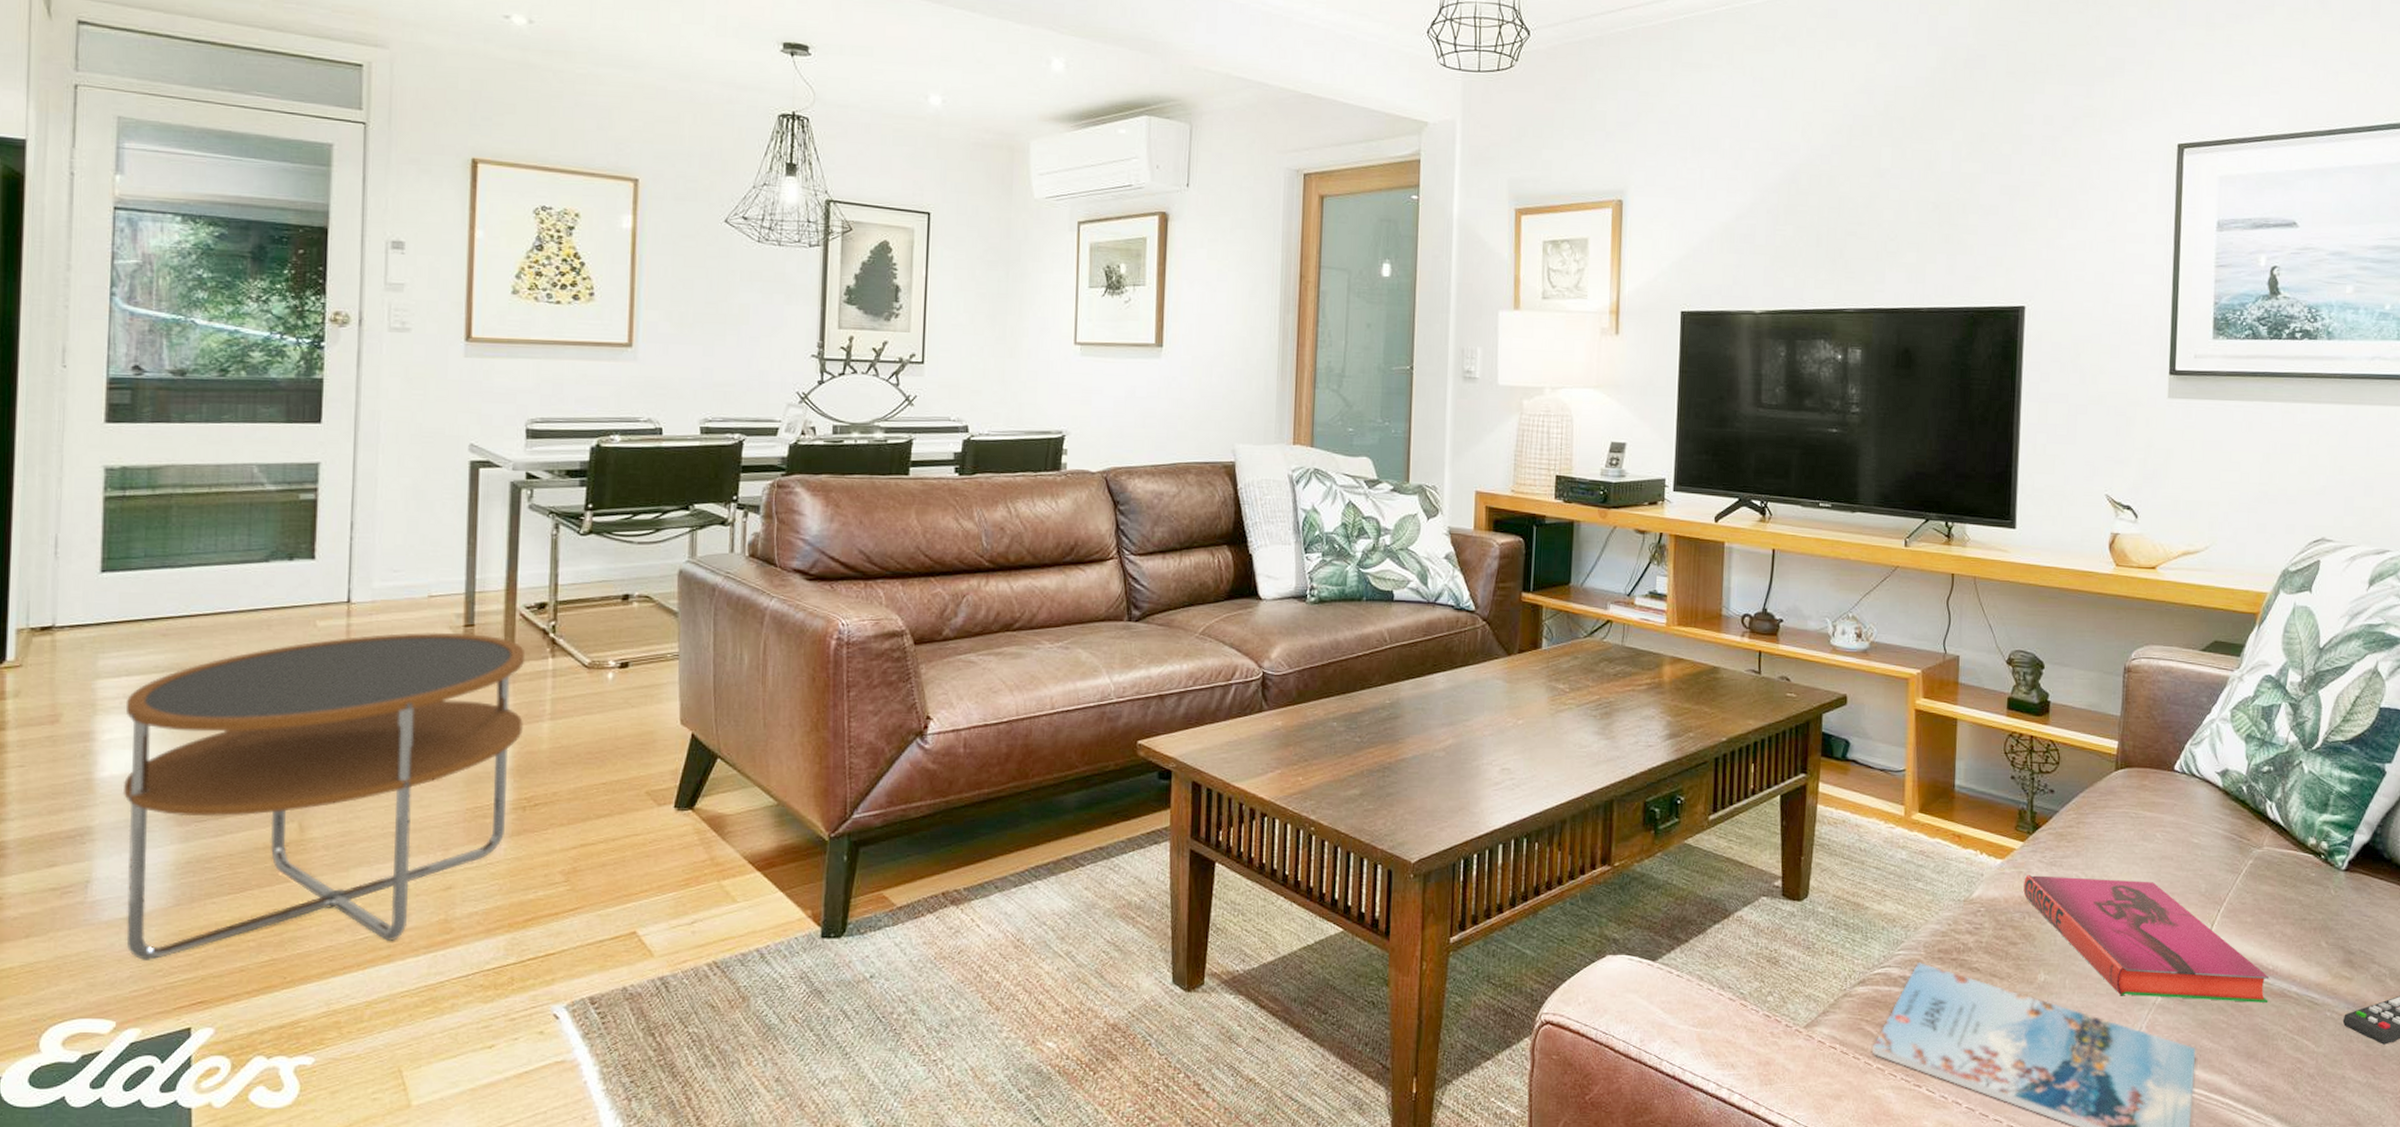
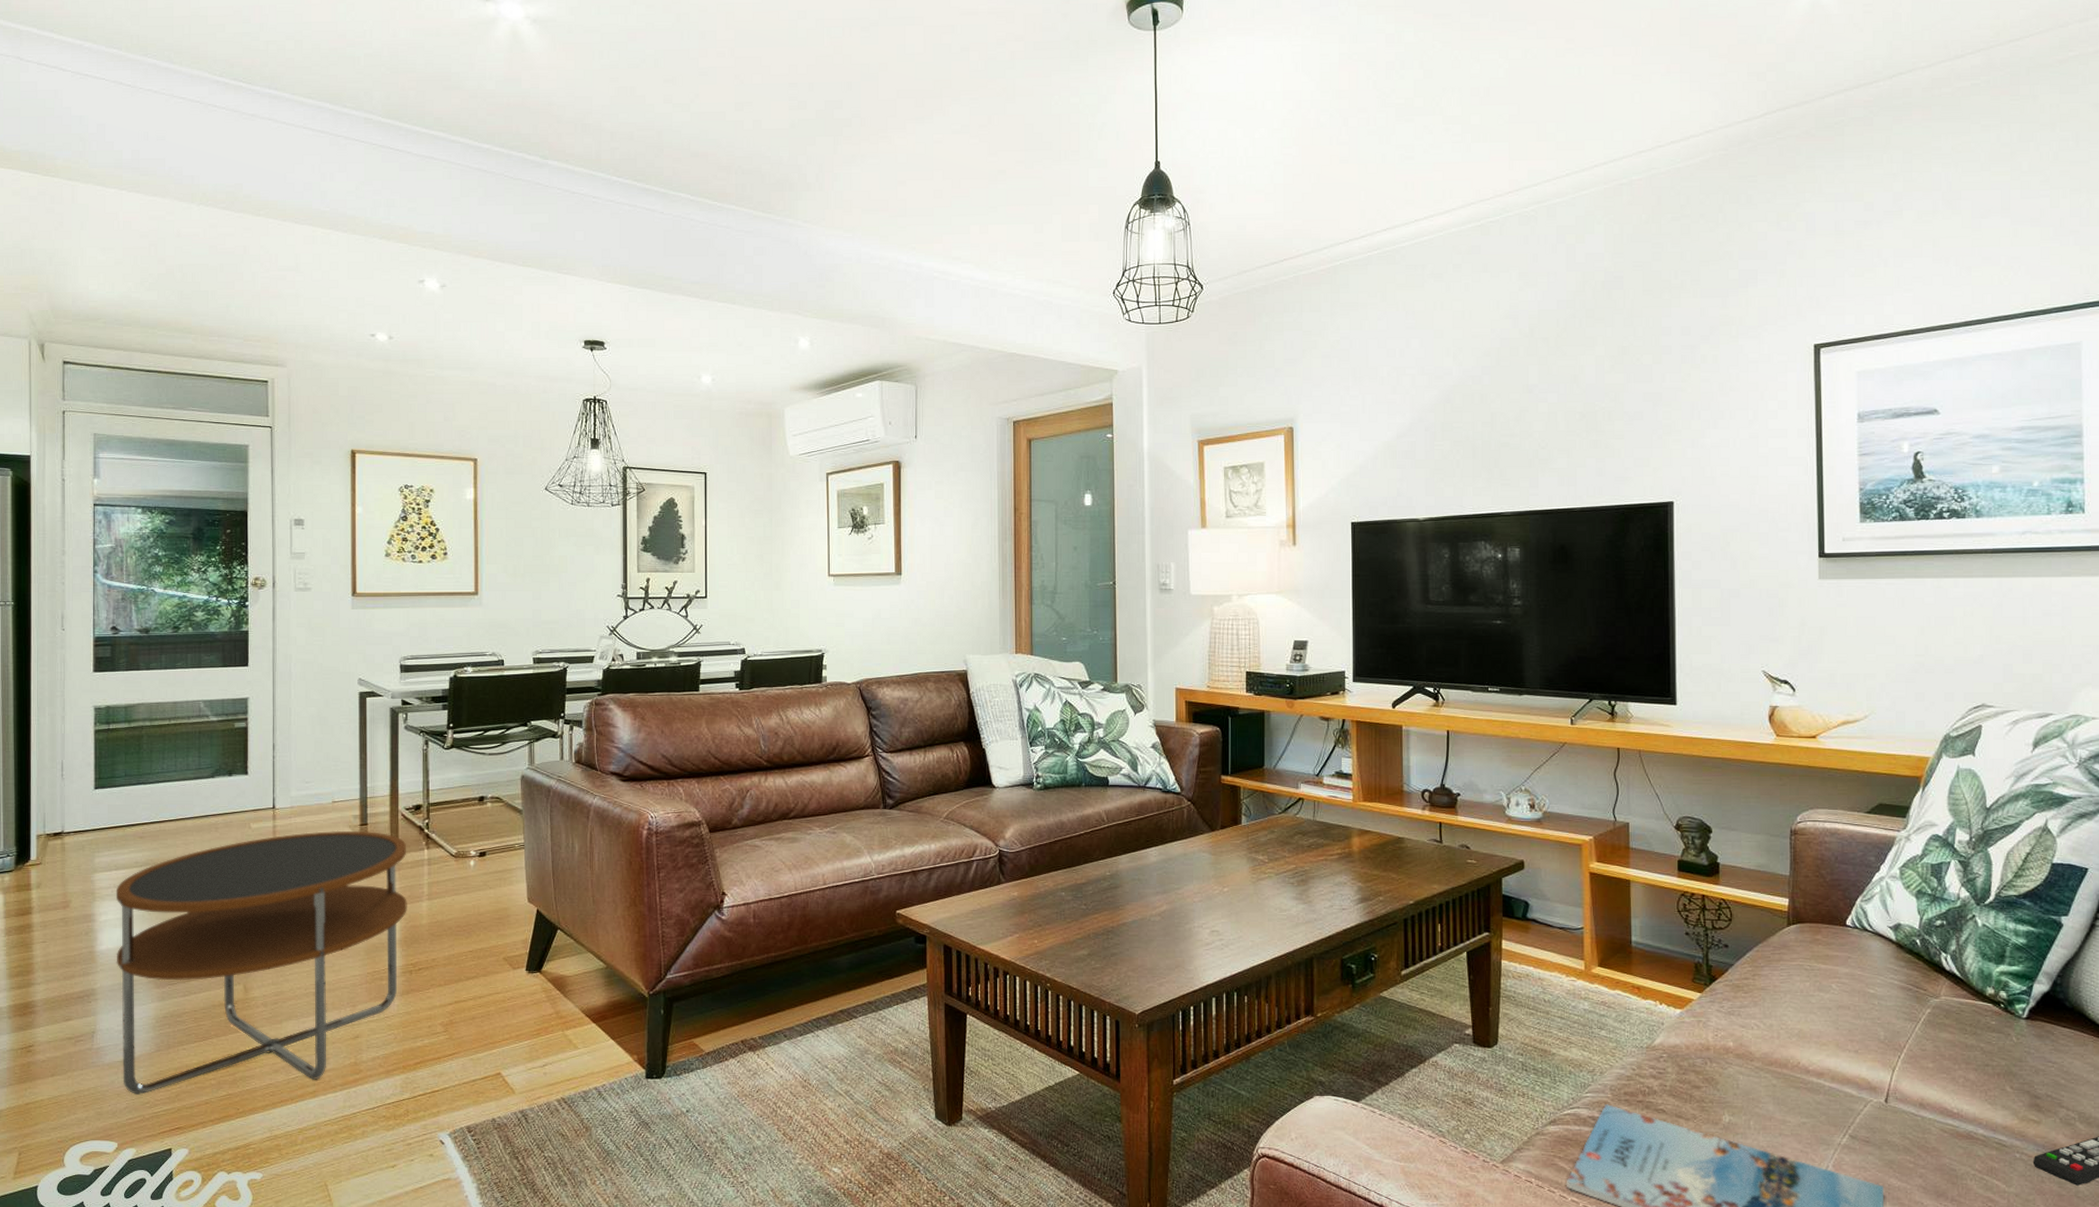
hardback book: present [2023,874,2270,1003] -> none [1704,1023,1955,1144]

